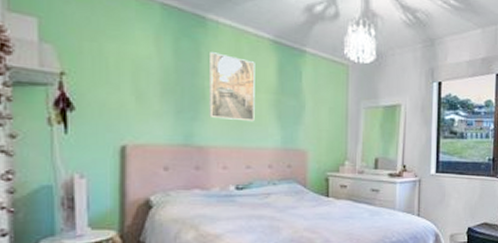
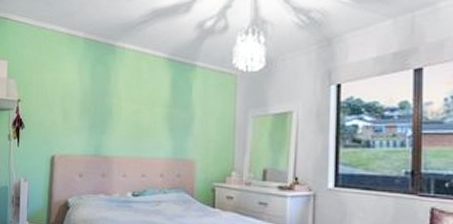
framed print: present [208,52,255,122] -> none [114,74,152,134]

